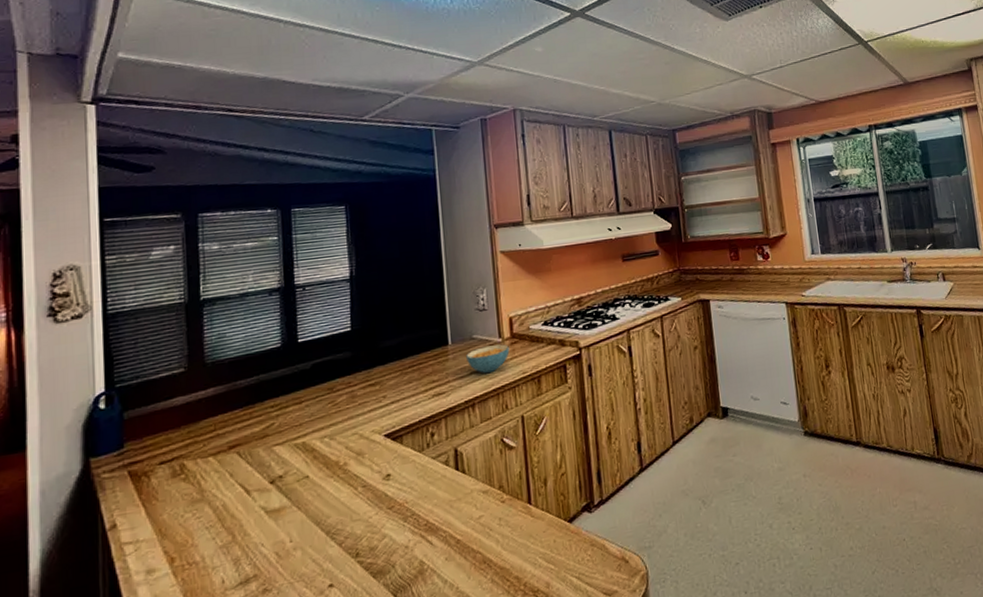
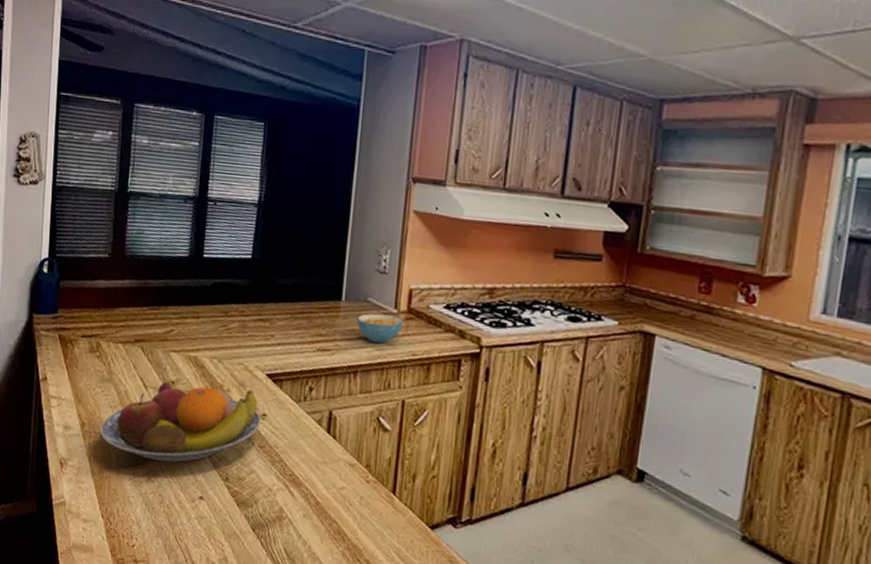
fruit bowl: none [195,455,385,572] -> present [100,382,261,463]

